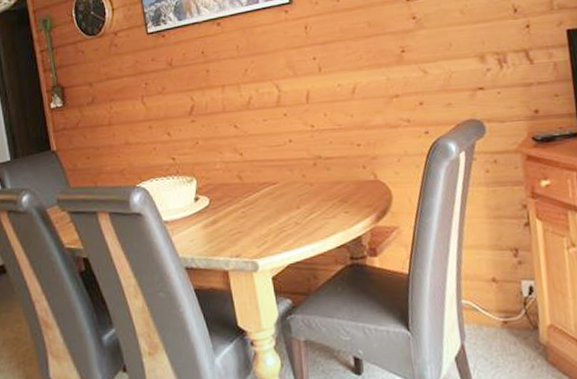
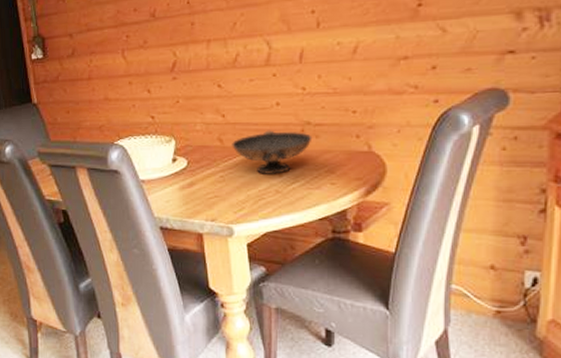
decorative bowl: none [251,165,324,209] -> present [232,130,313,176]

